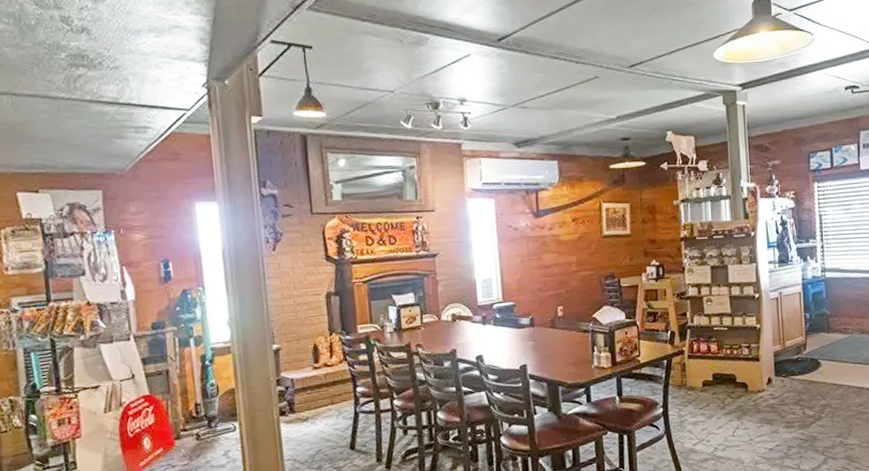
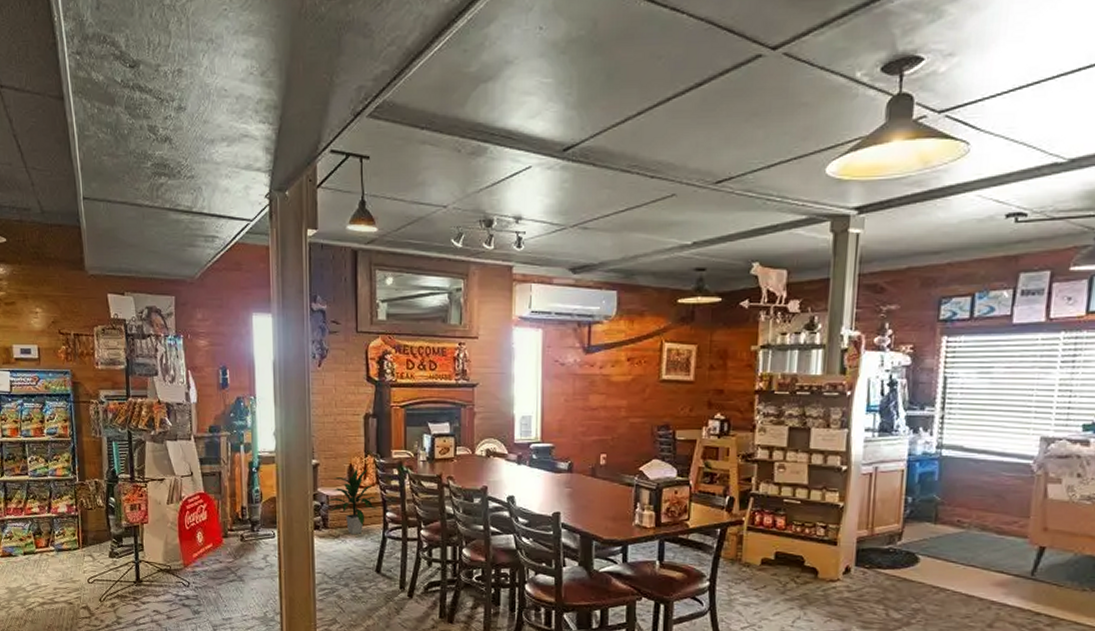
indoor plant: none [291,346,346,416] -> present [326,468,377,535]

